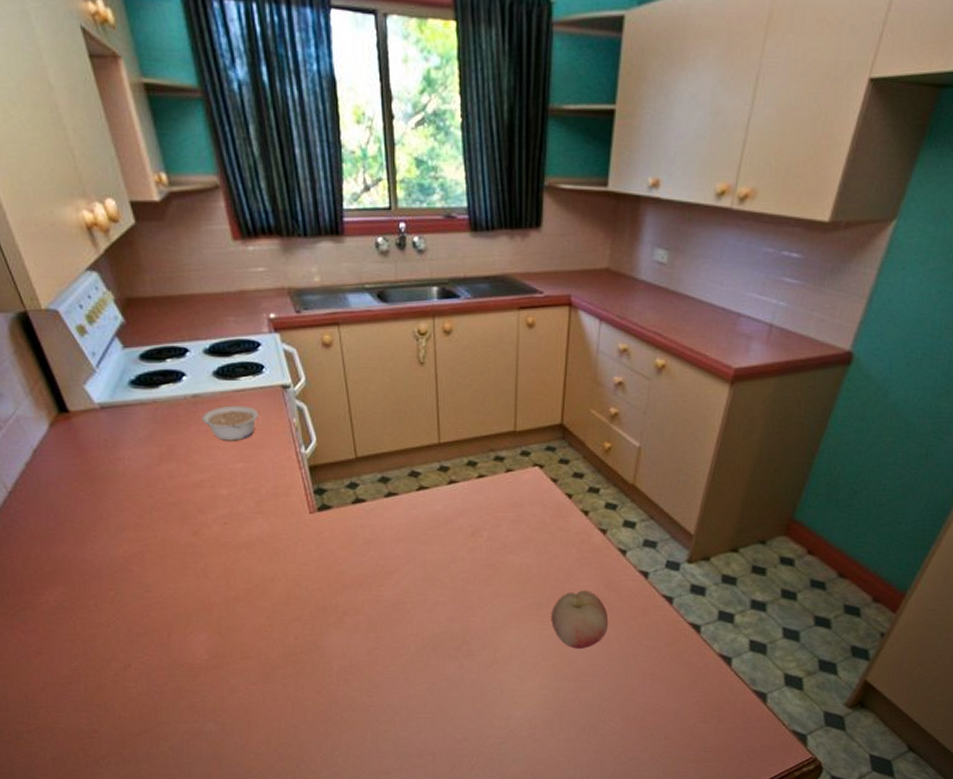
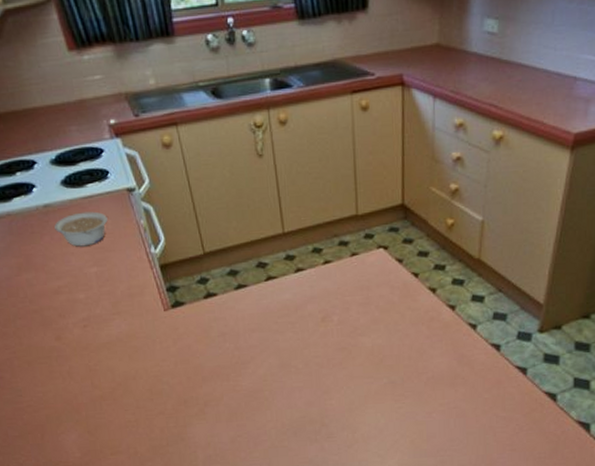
fruit: present [552,591,609,649] -> none [407,367,464,425]

